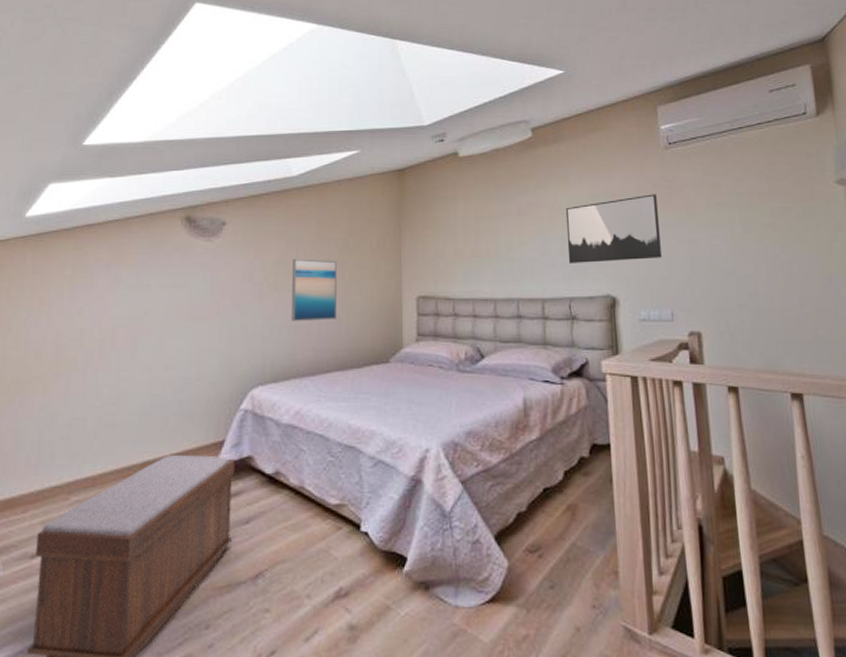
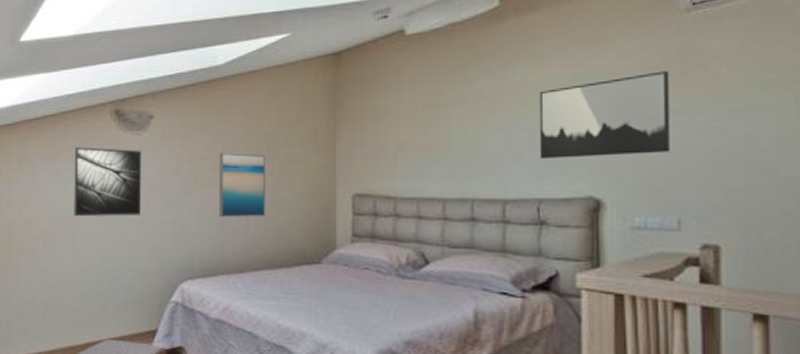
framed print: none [136,253,214,326] -> present [74,147,142,217]

